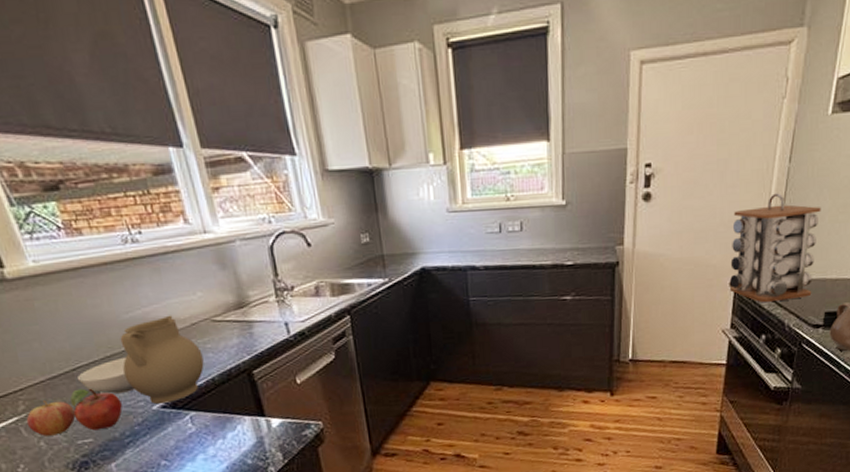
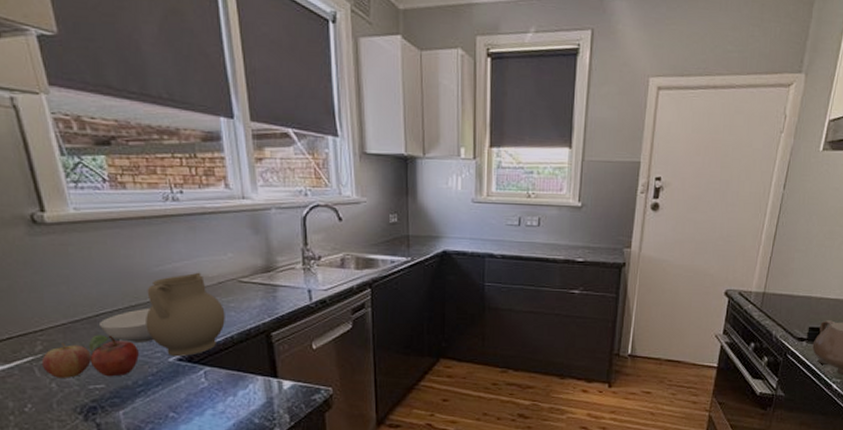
spice rack: present [730,193,821,302] -> none [725,215,810,313]

